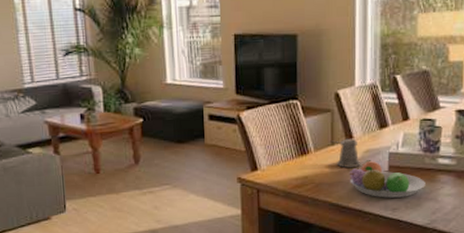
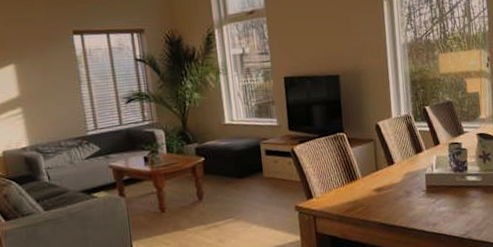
pepper shaker: present [329,138,361,168] -> none [374,163,403,190]
fruit bowl: present [350,160,425,198] -> none [394,182,459,215]

